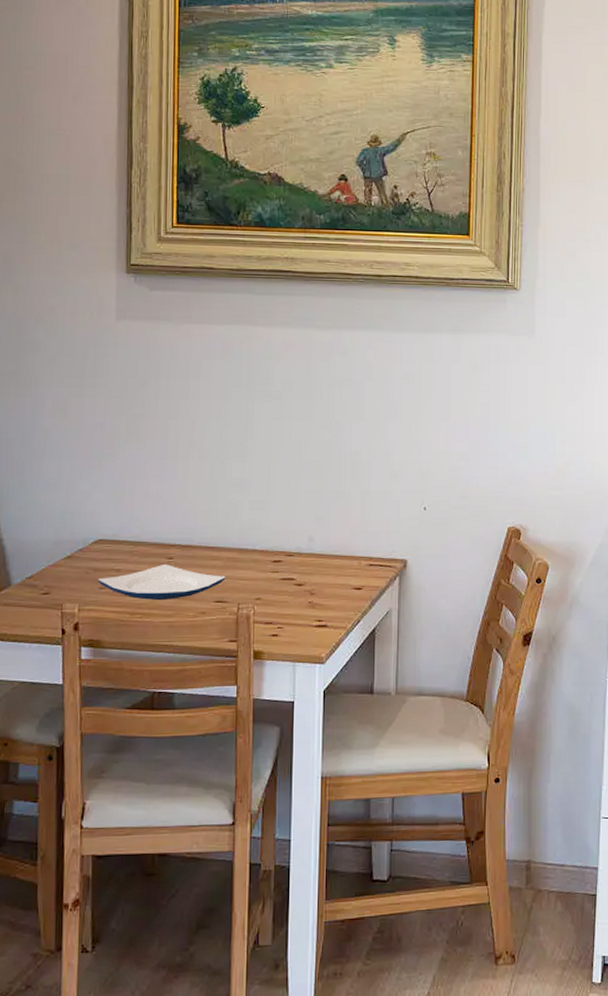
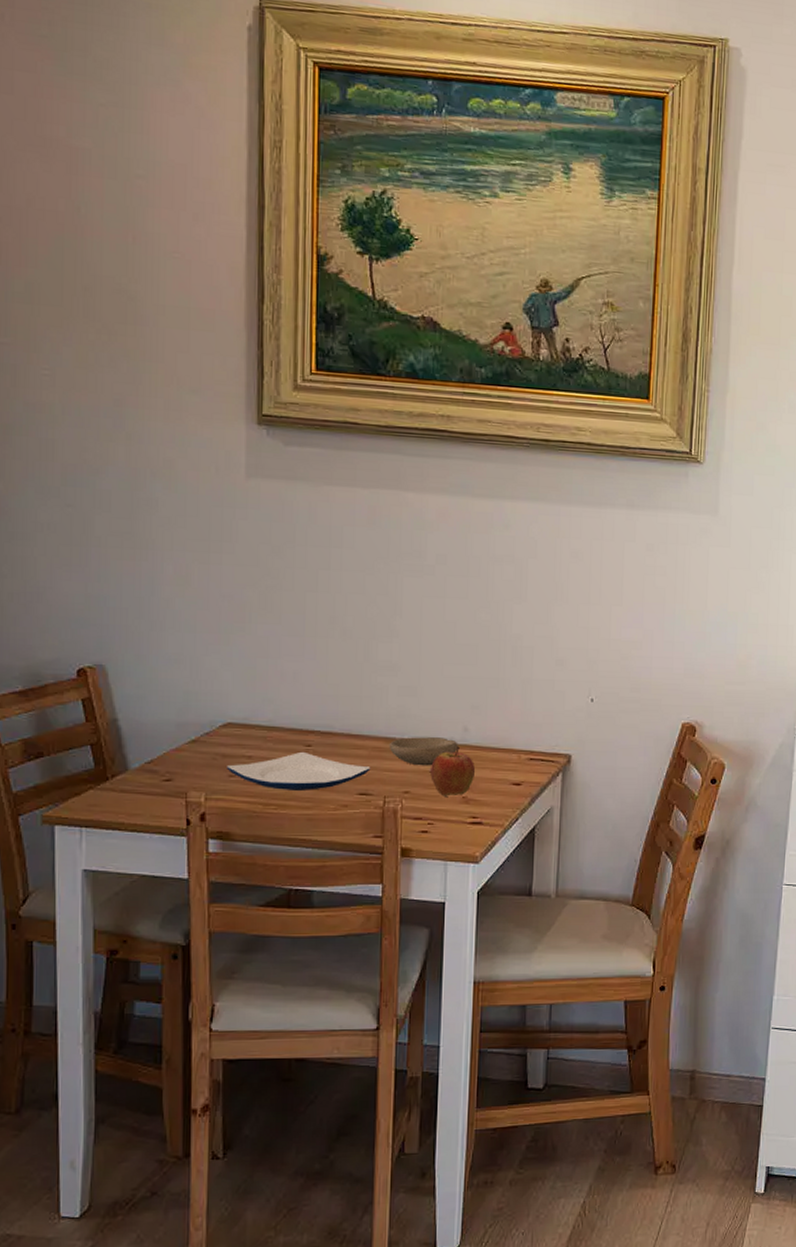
bowl: none [242,547,304,574] -> present [388,737,458,766]
apple: none [280,555,319,602] -> present [430,746,475,797]

